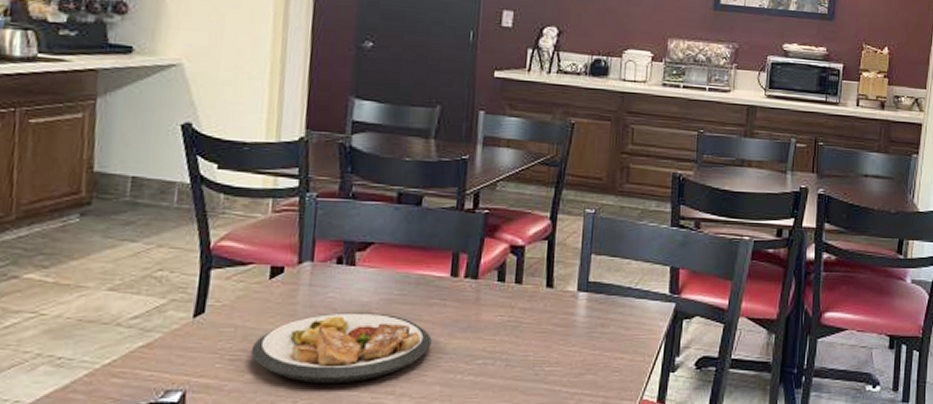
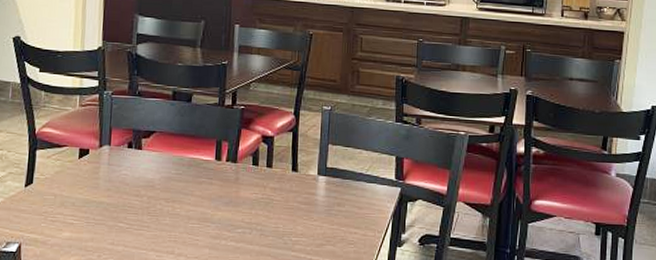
plate: present [250,312,432,383] -> none [66,186,202,243]

